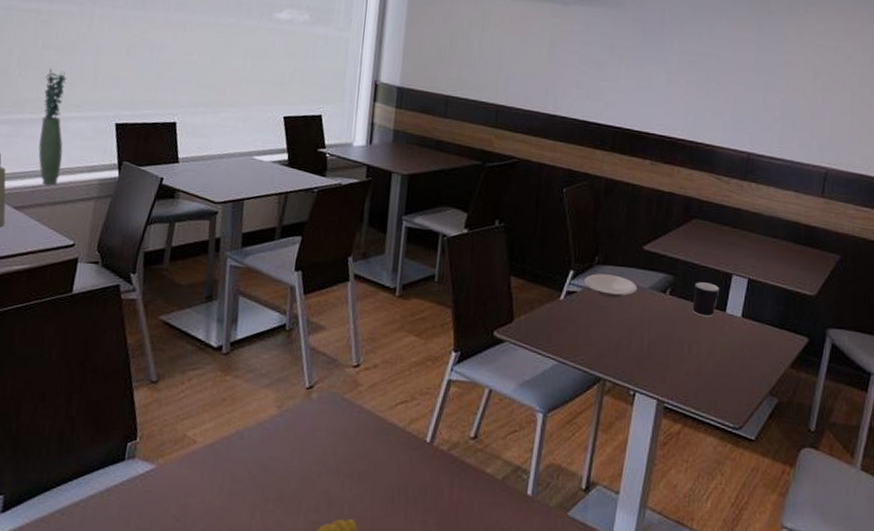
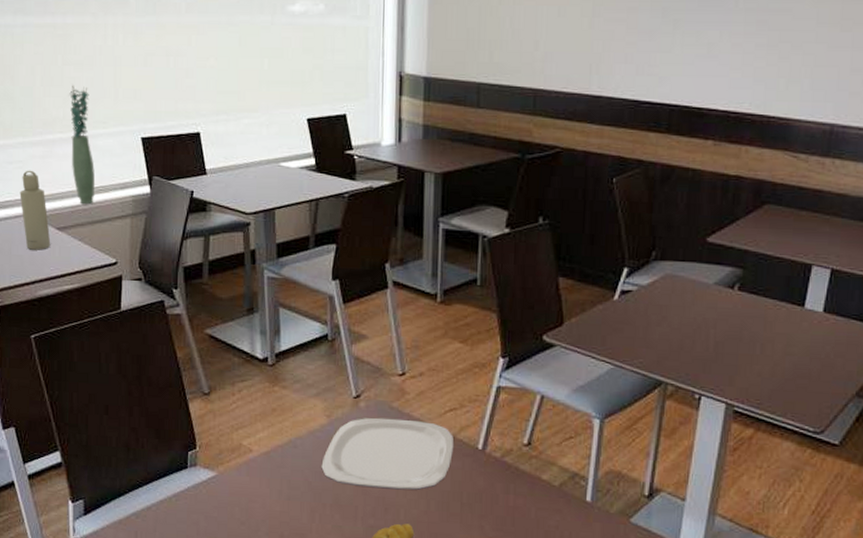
plate: none [267,409,403,484] -> present [321,417,454,490]
saucer: present [583,273,638,298] -> none [639,270,701,296]
mug: present [692,281,720,318] -> none [765,274,797,314]

